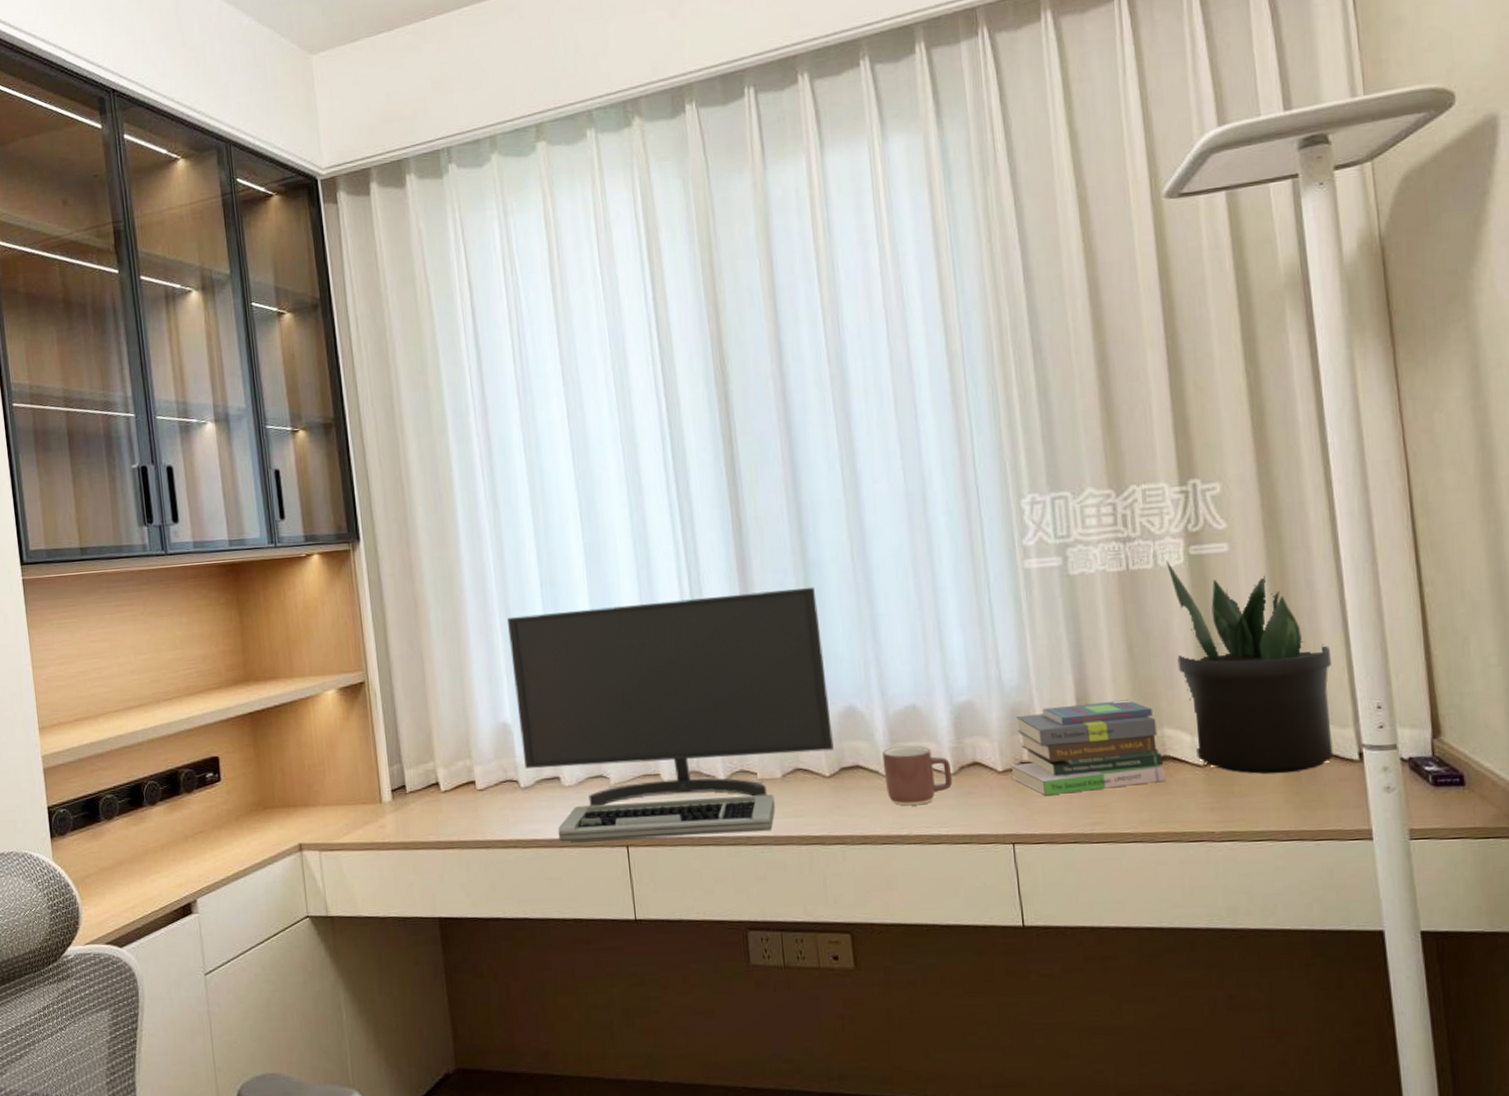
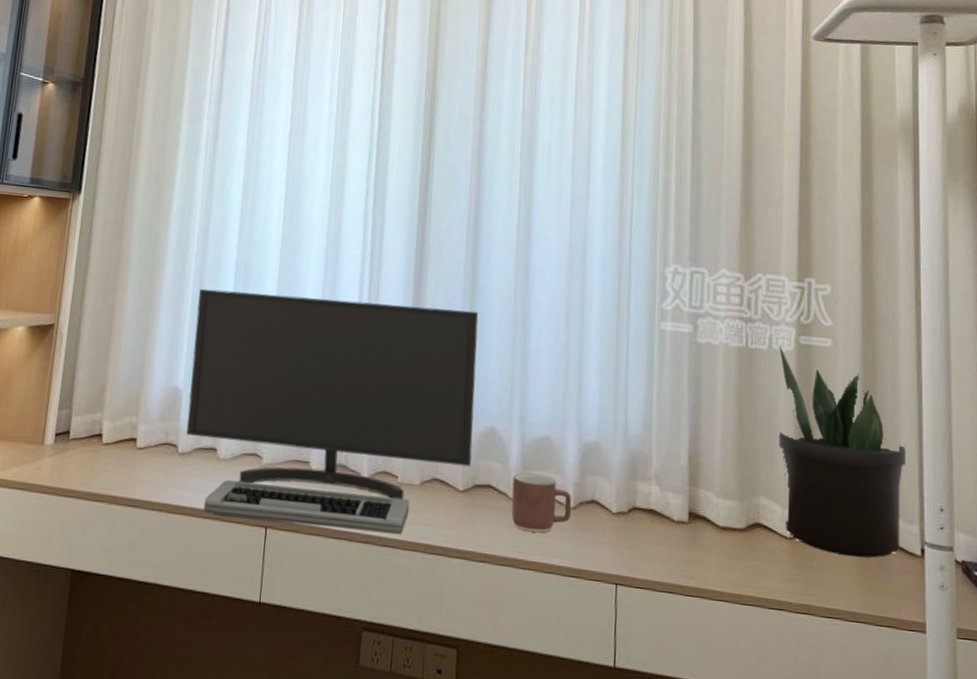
books: present [1010,699,1165,796] -> none [623,460,756,547]

